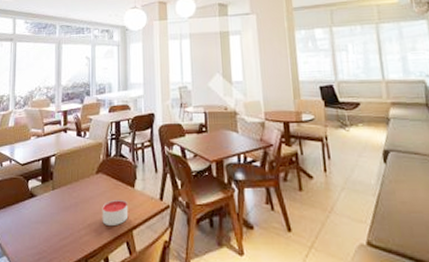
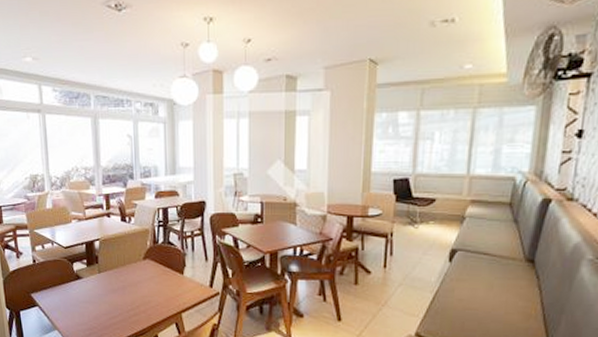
candle: present [102,199,129,225] -> none [150,284,178,308]

